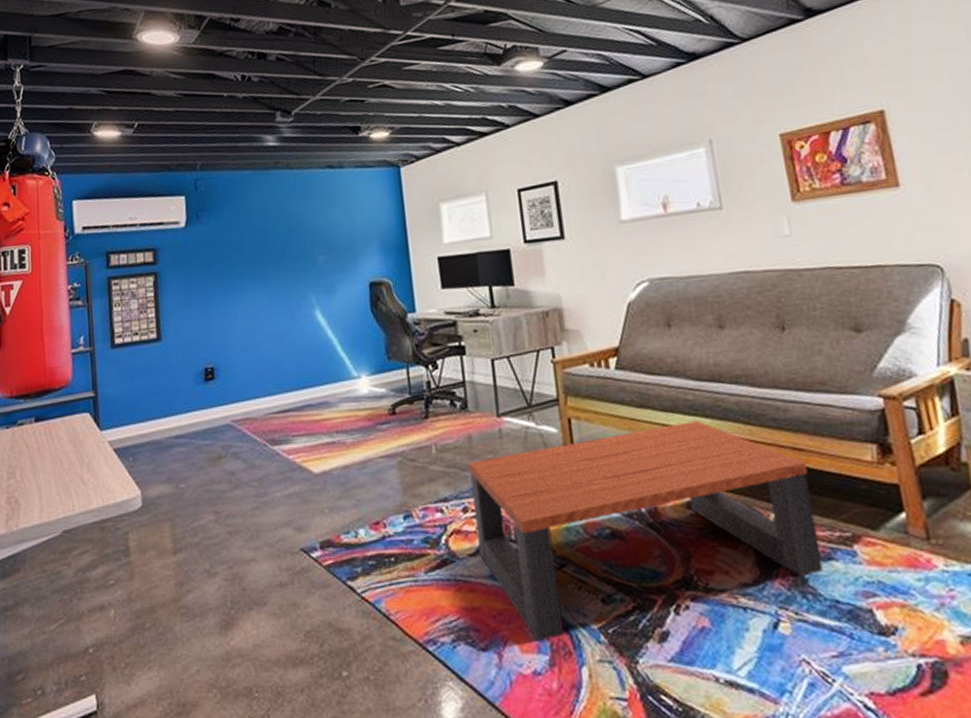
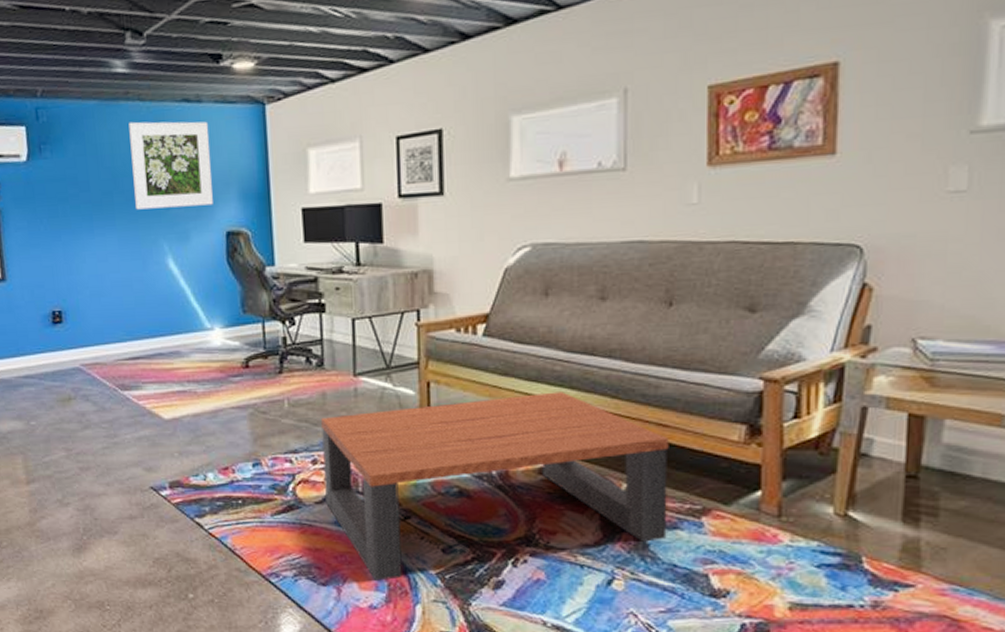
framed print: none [279,184,356,266] -> present [129,121,213,210]

